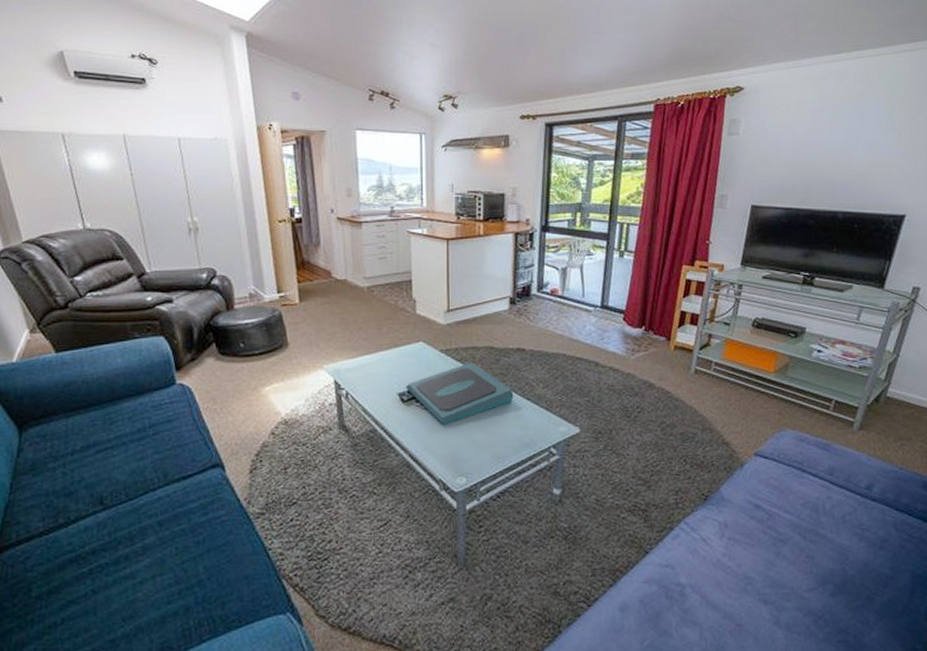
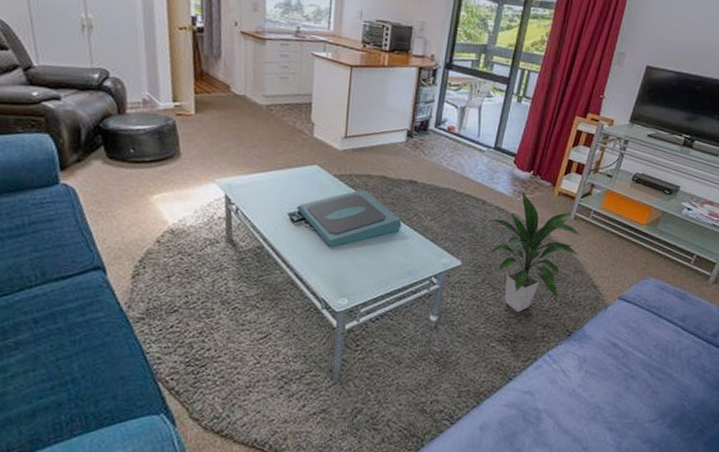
indoor plant: none [601,349,705,478] -> present [487,191,582,312]

